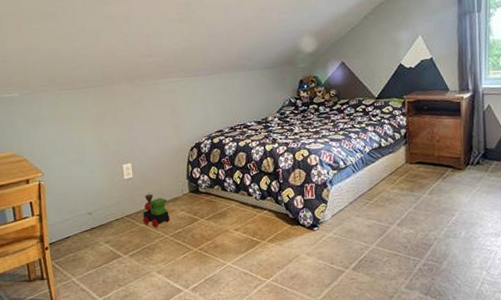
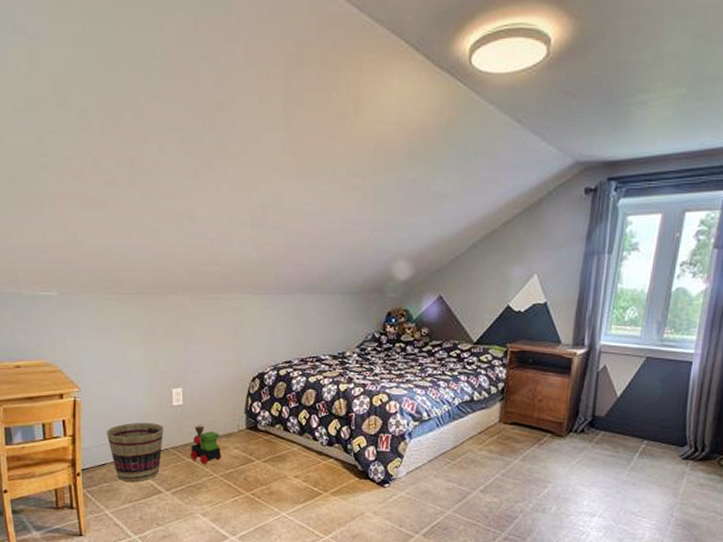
basket: none [68,196,119,250] -> present [106,422,164,481]

